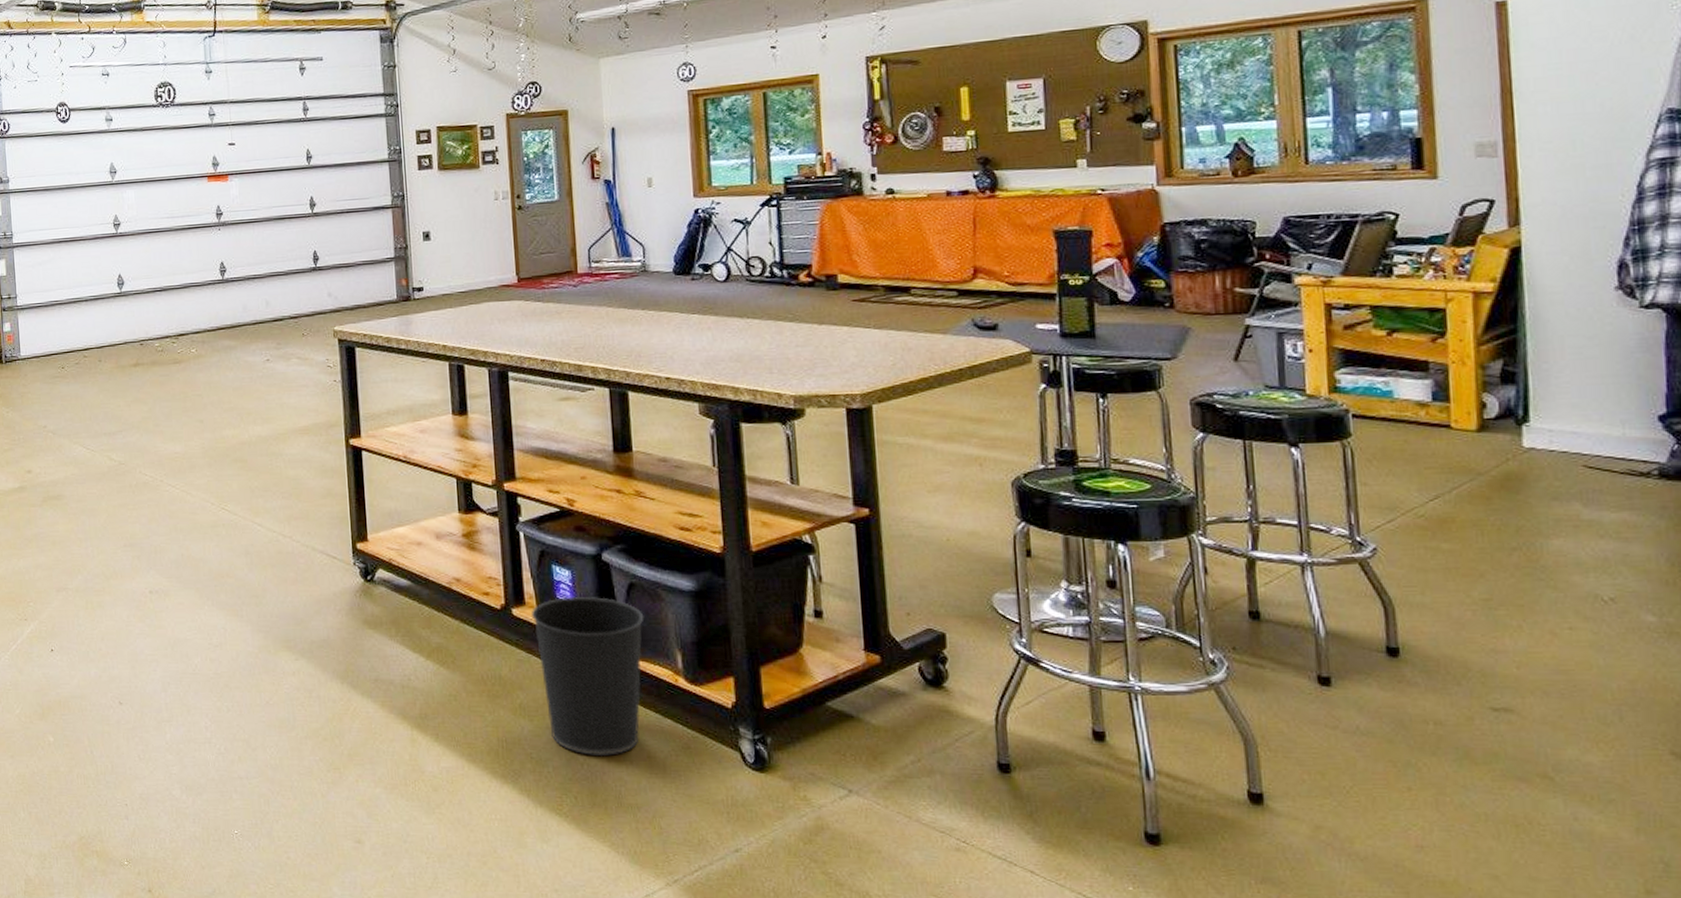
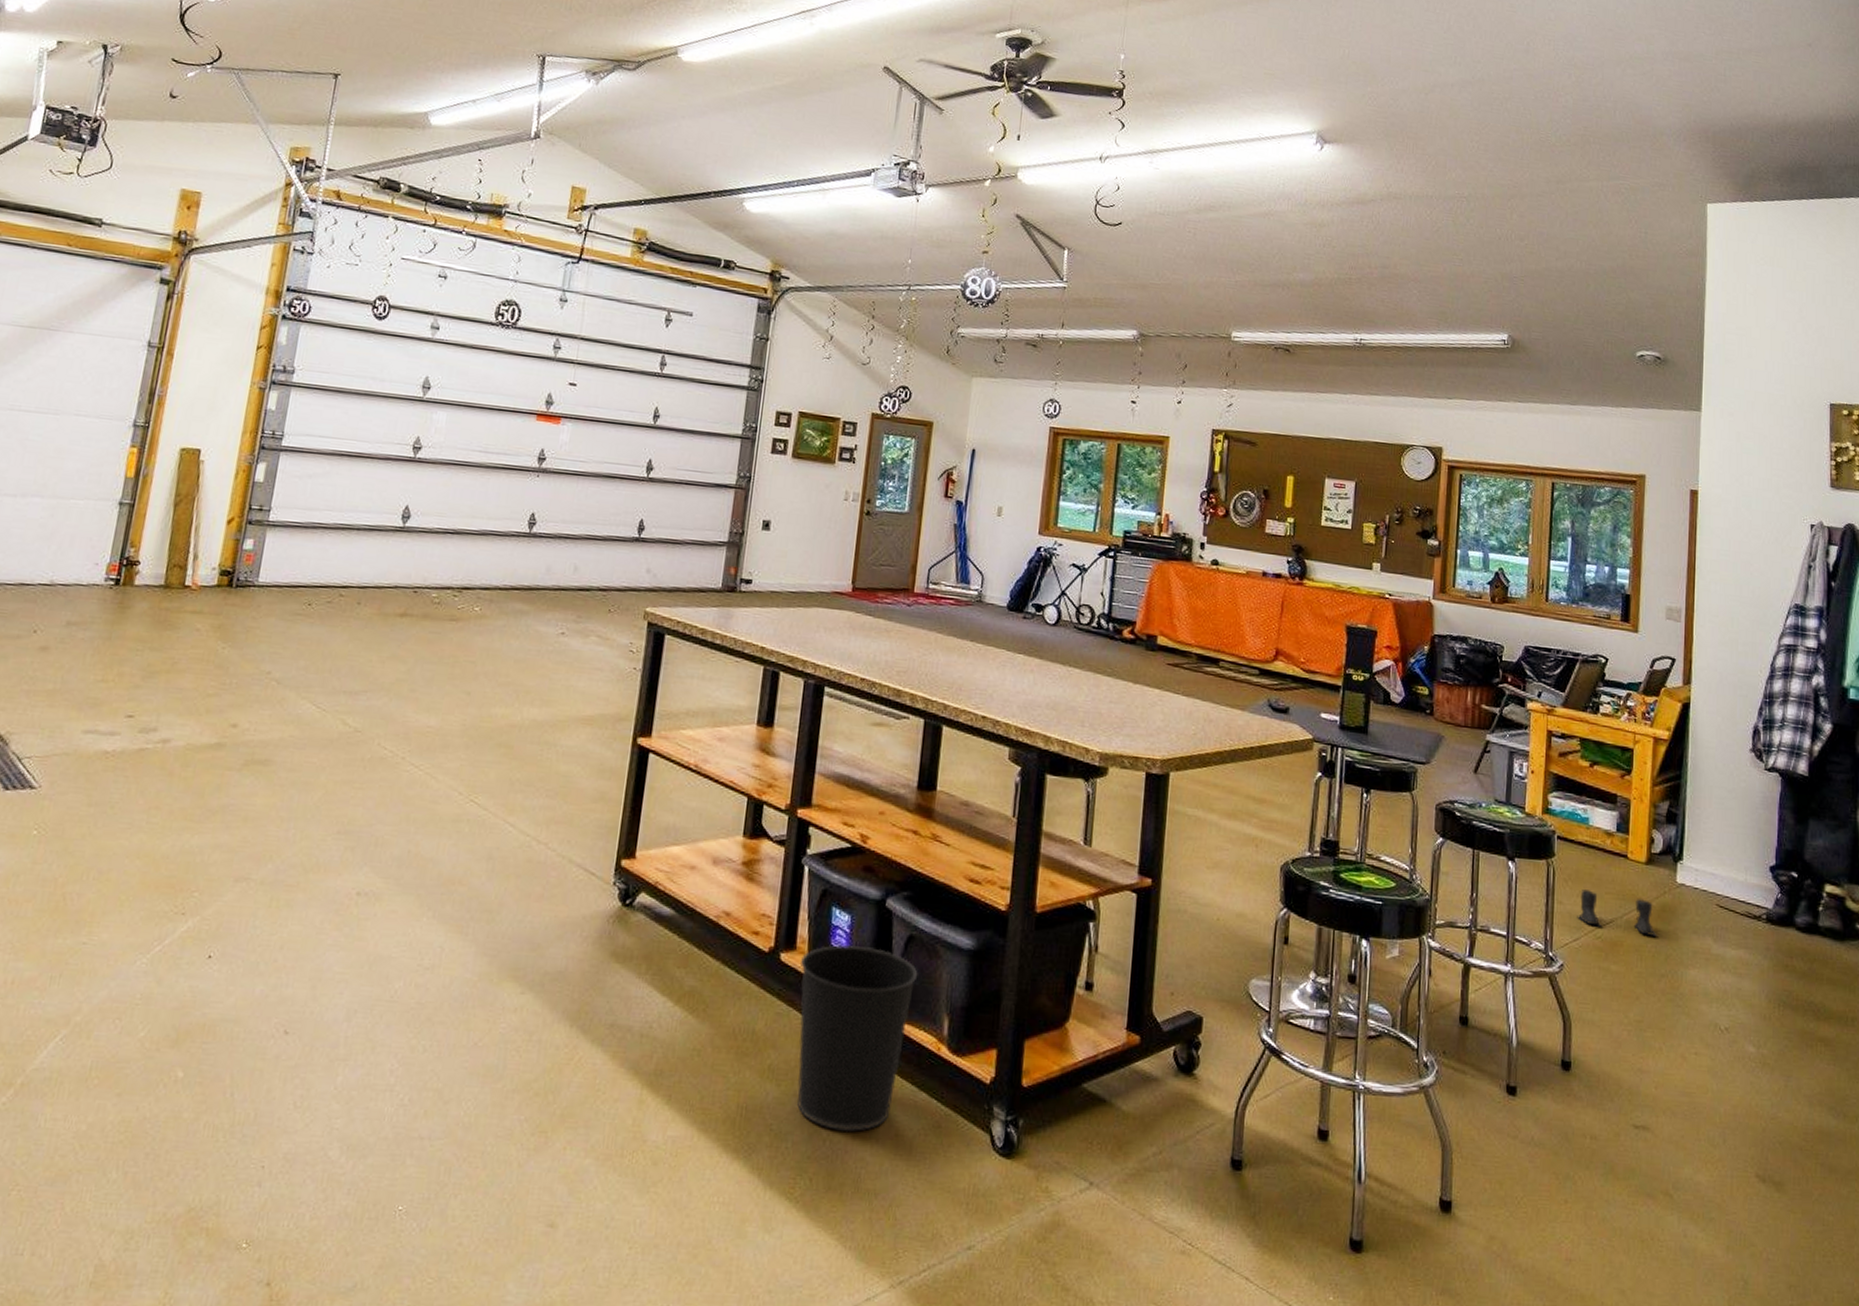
boots: none [1389,467,1504,508] -> present [1577,889,1659,936]

